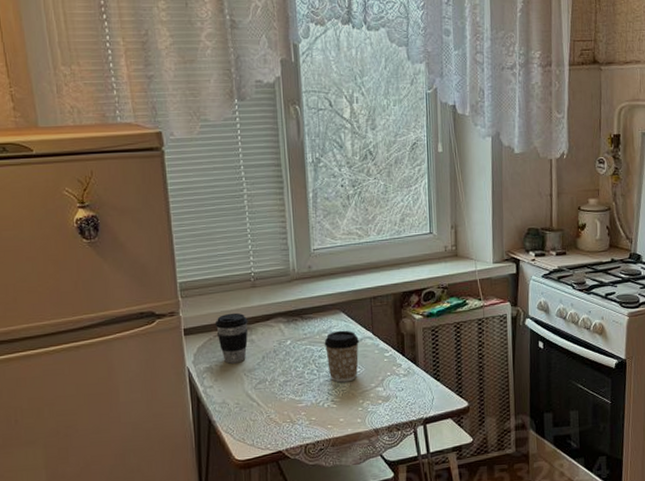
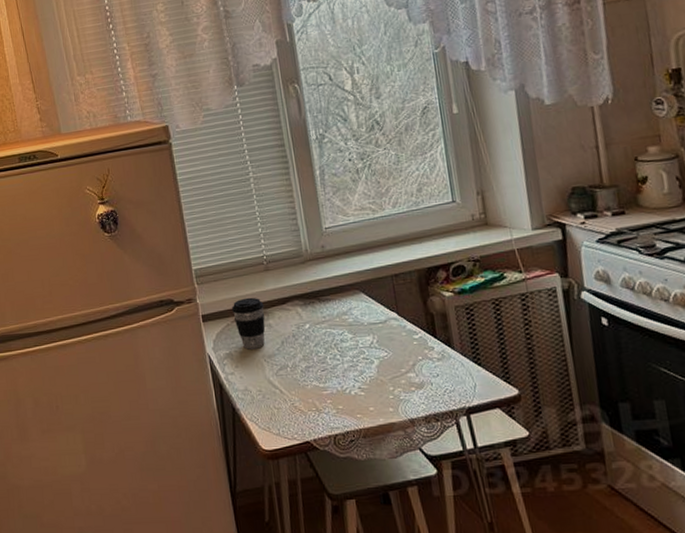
coffee cup: present [324,330,359,383] -> none [345,311,385,368]

